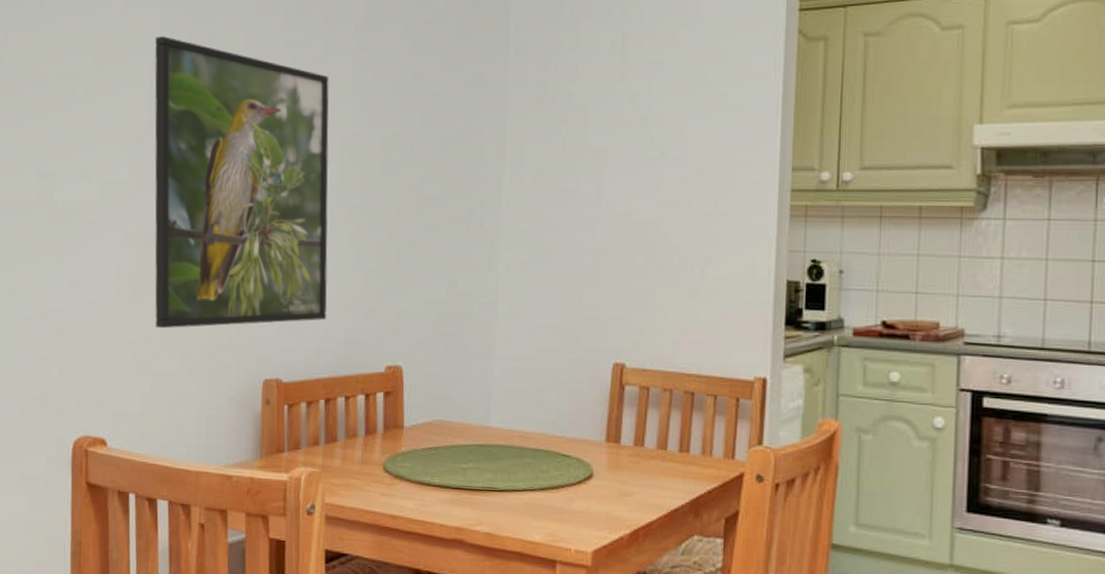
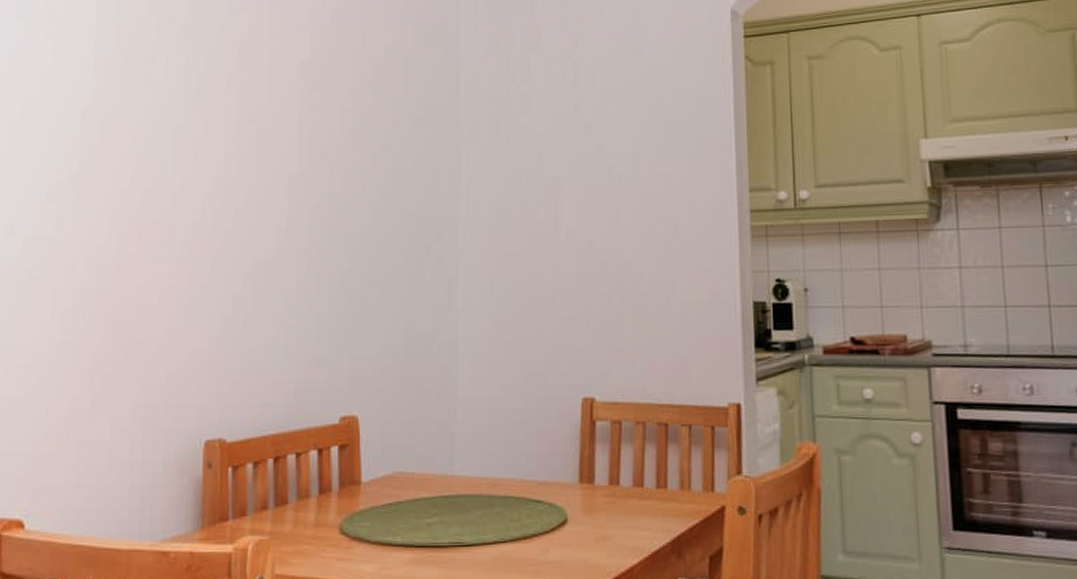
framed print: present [155,36,329,329] -> none [82,82,275,392]

